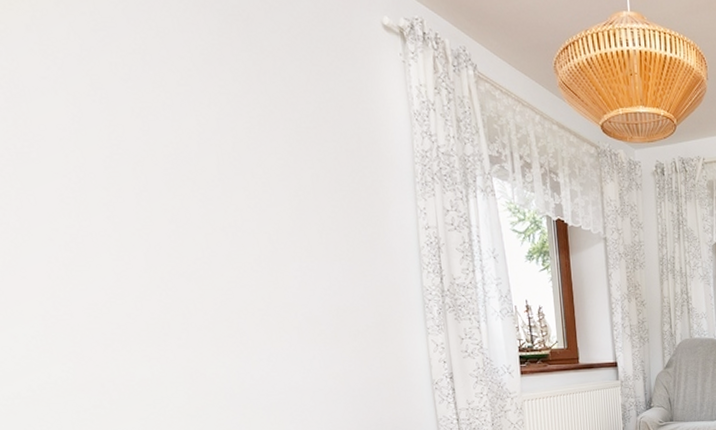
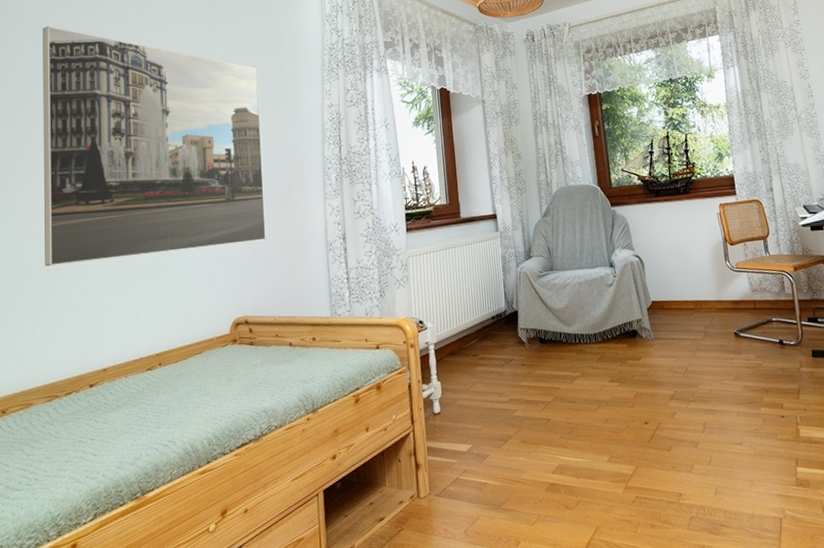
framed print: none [13,79,361,390] -> present [42,26,266,267]

